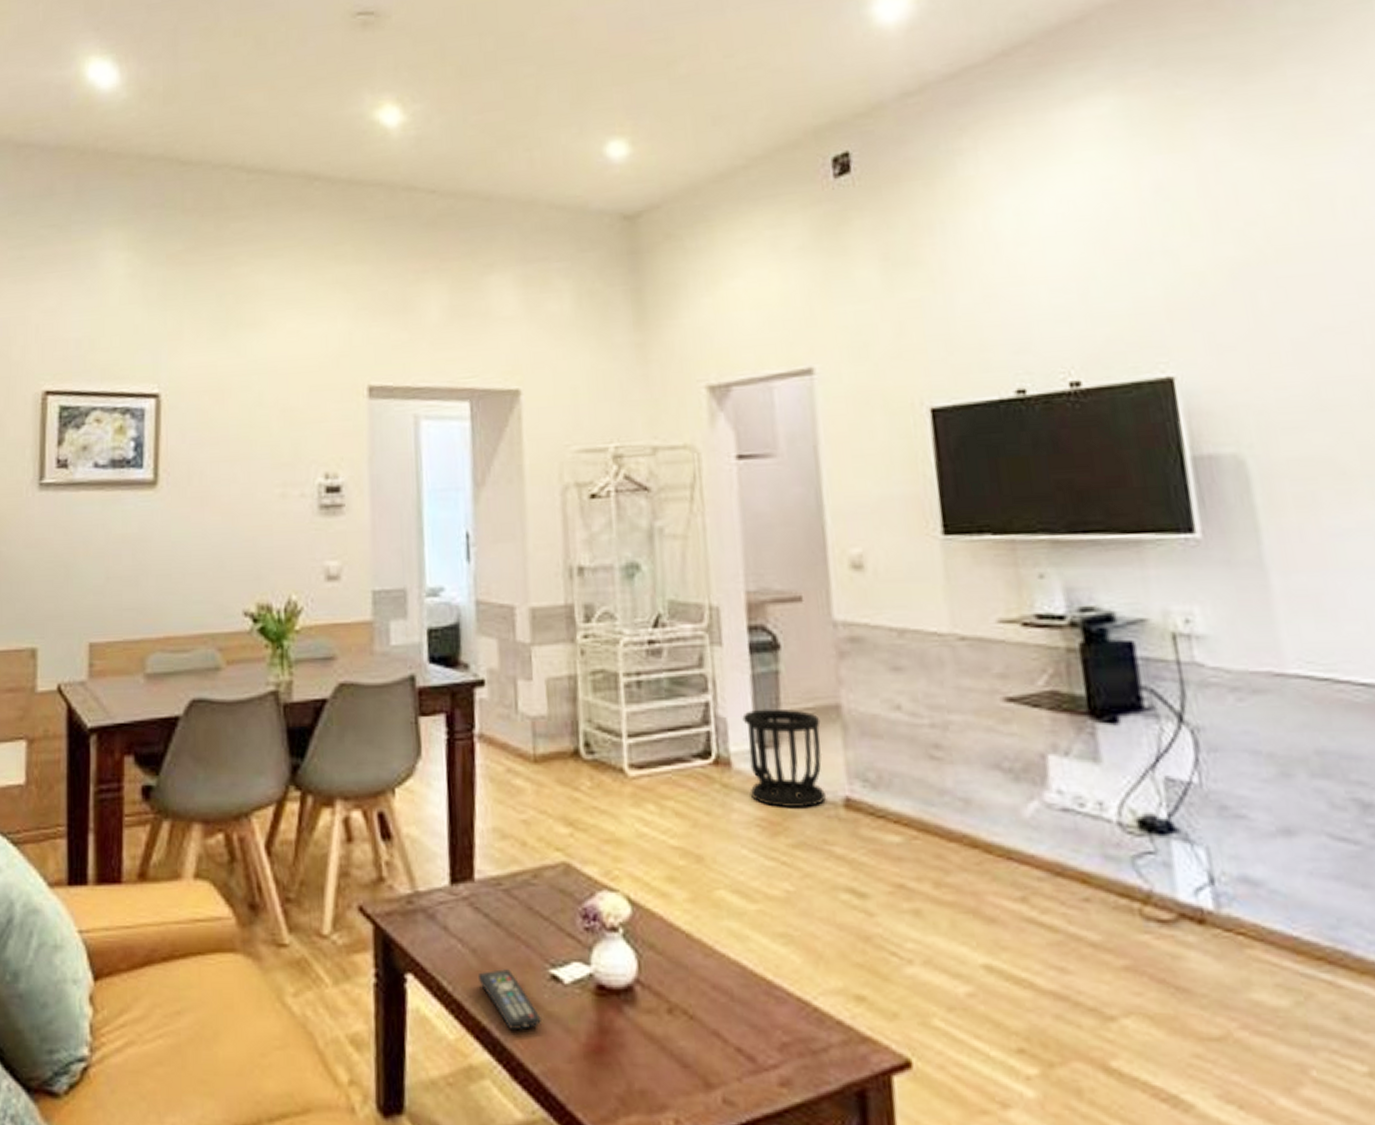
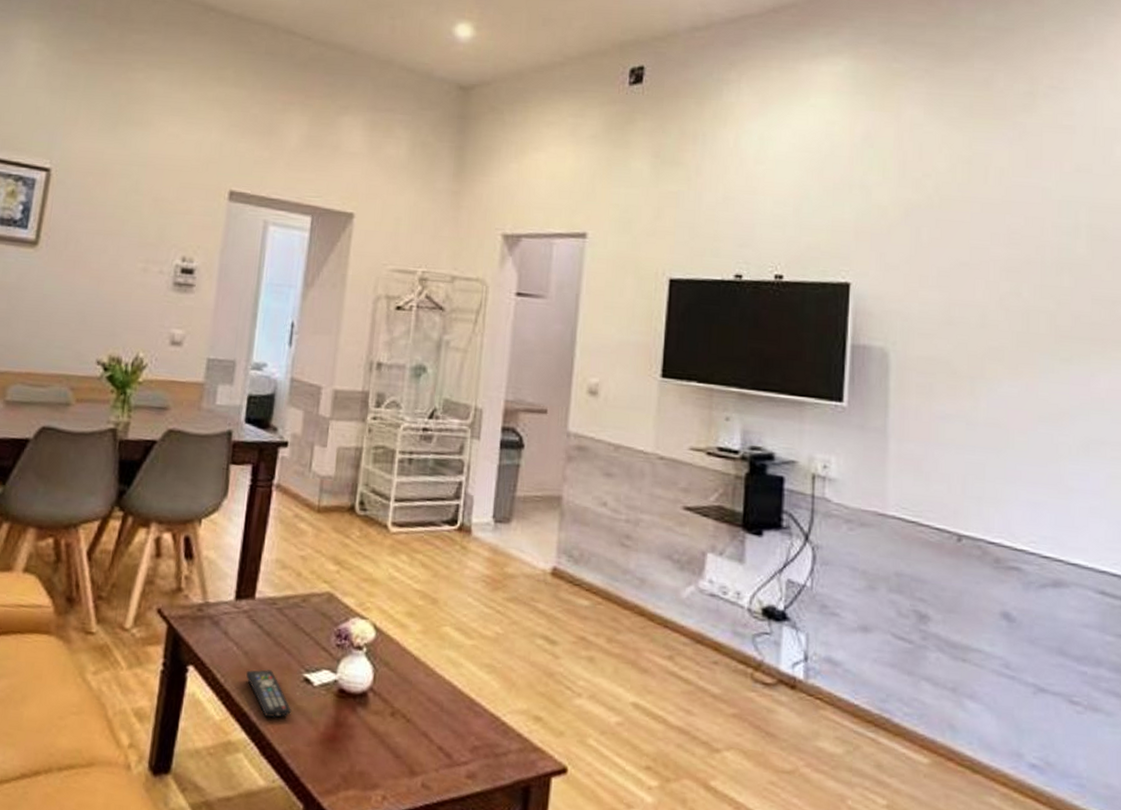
wastebasket: present [742,708,826,807] -> none [481,492,545,572]

